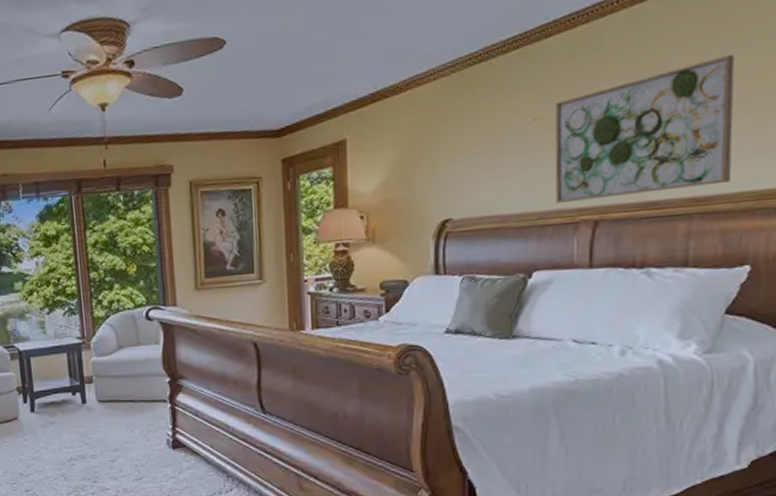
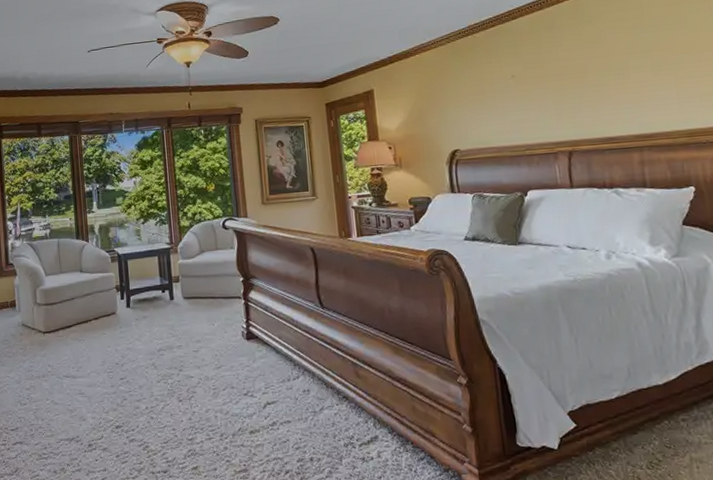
wall art: present [555,55,735,203] -> none [527,33,667,138]

